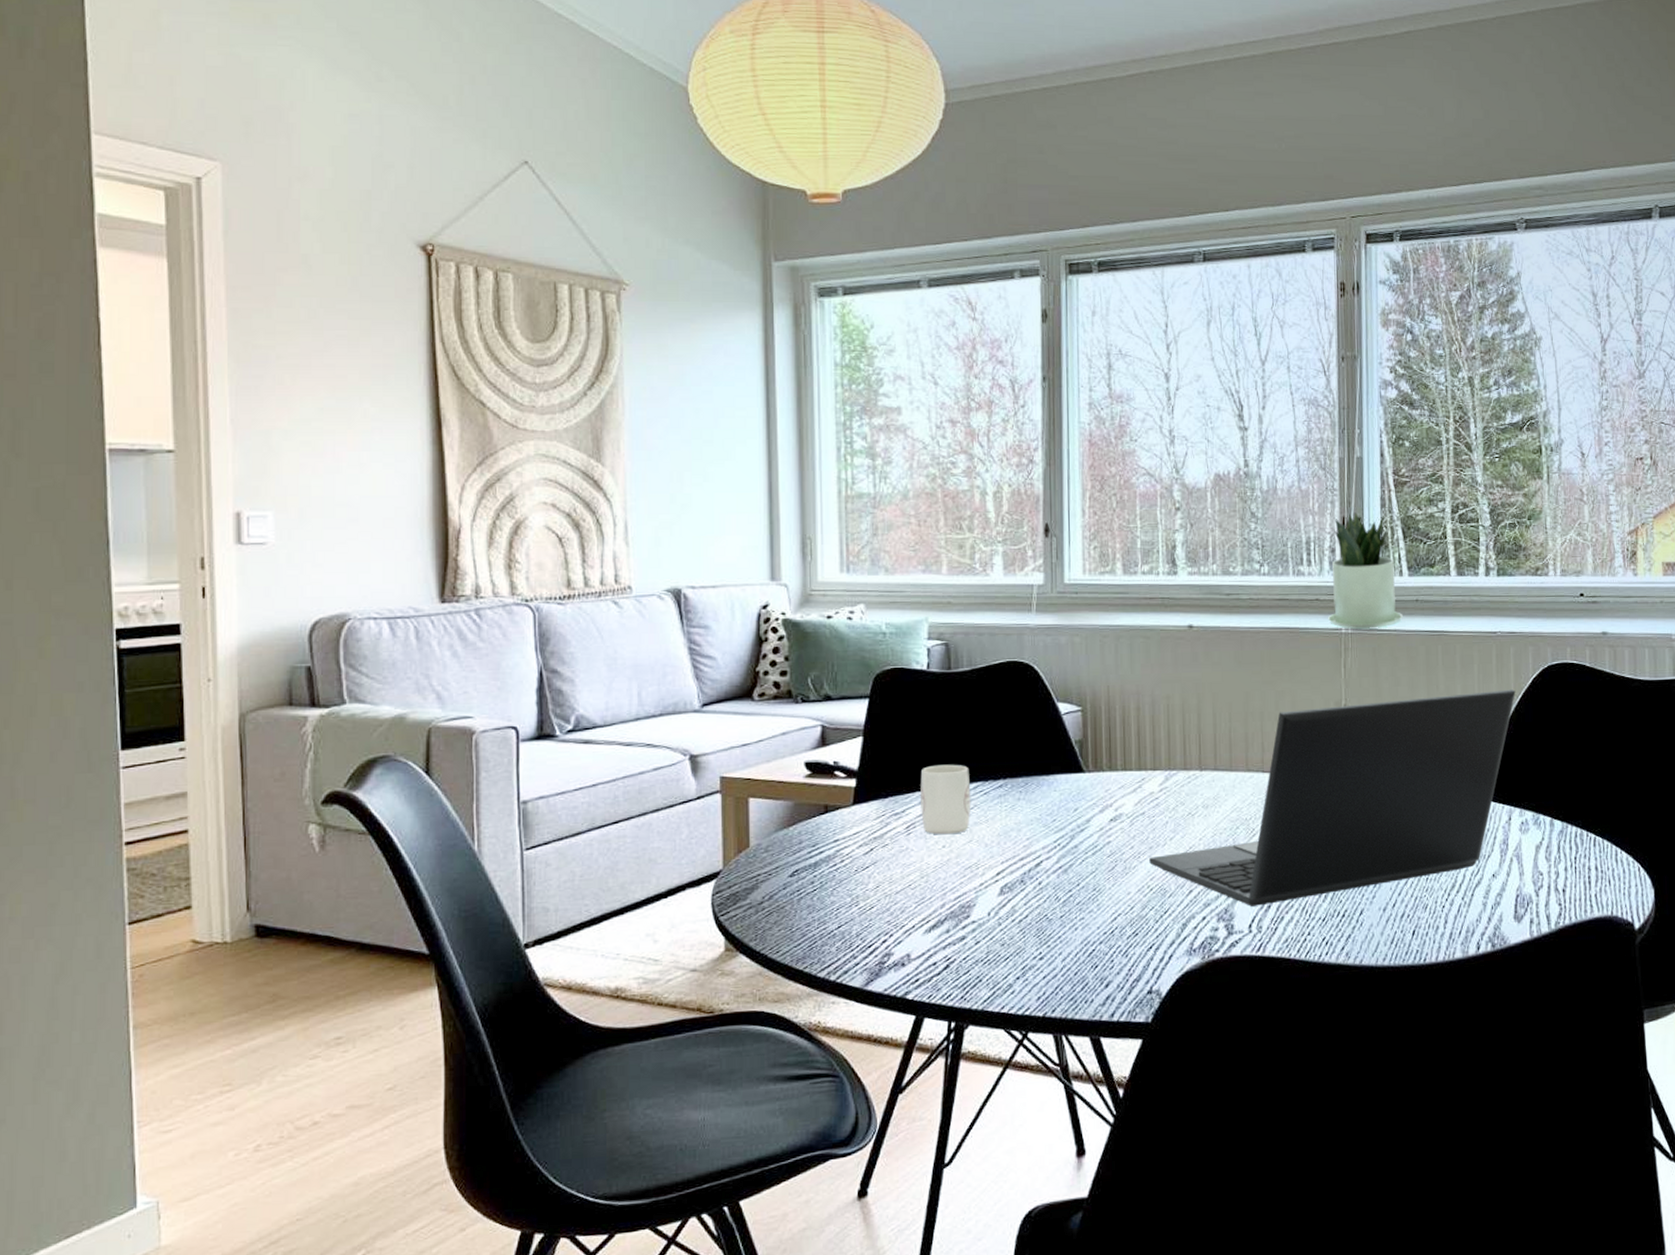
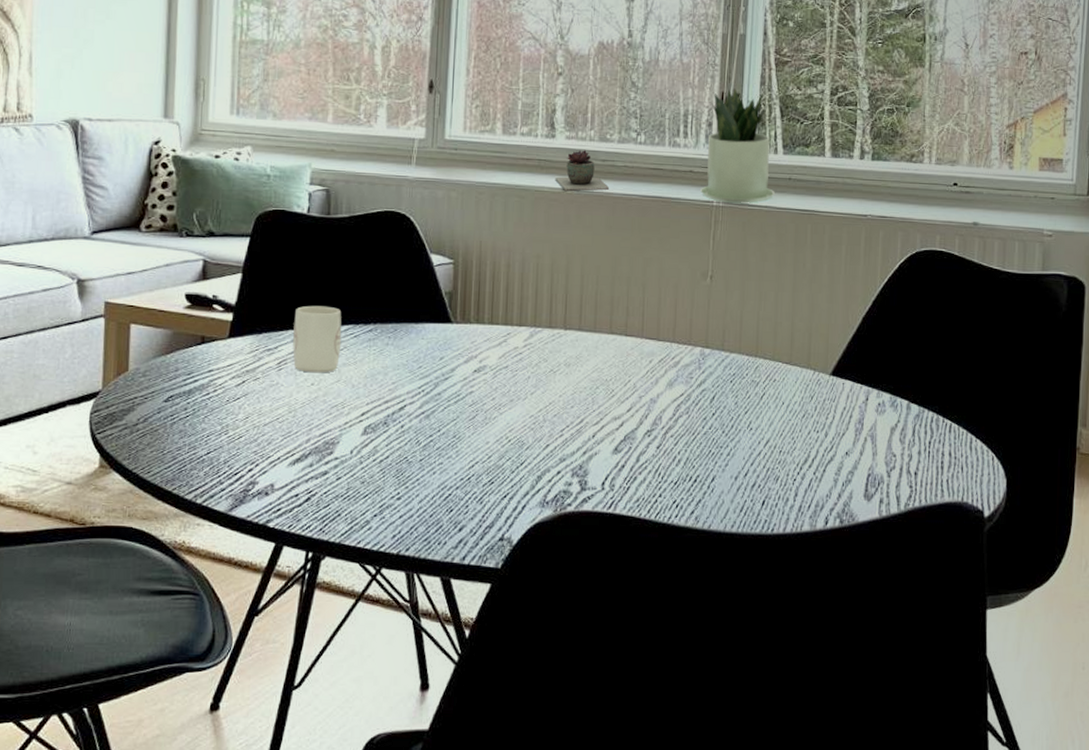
laptop: present [1149,689,1516,906] -> none [509,272,882,465]
succulent plant: none [1180,585,1235,629] -> present [555,150,609,192]

